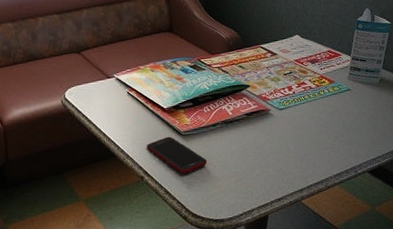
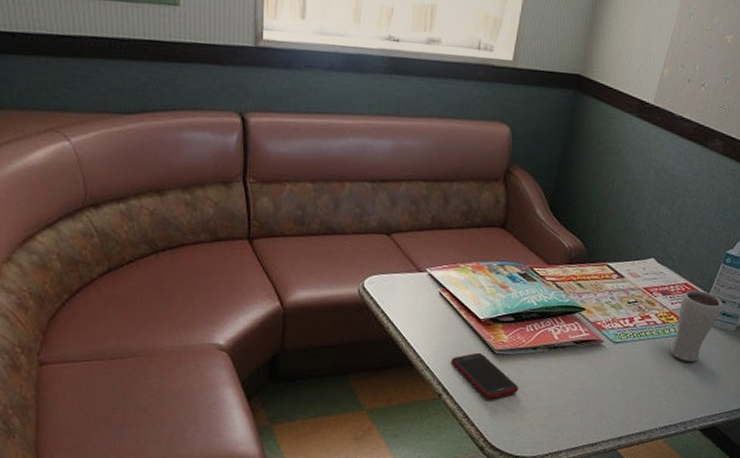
drinking glass: none [327,54,364,115] -> present [669,290,723,362]

